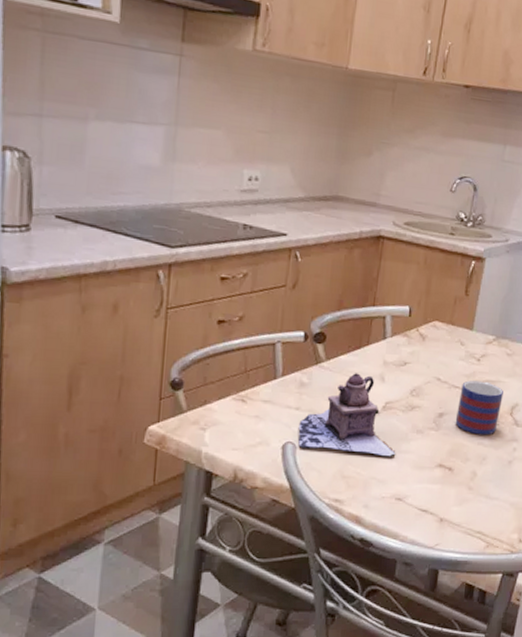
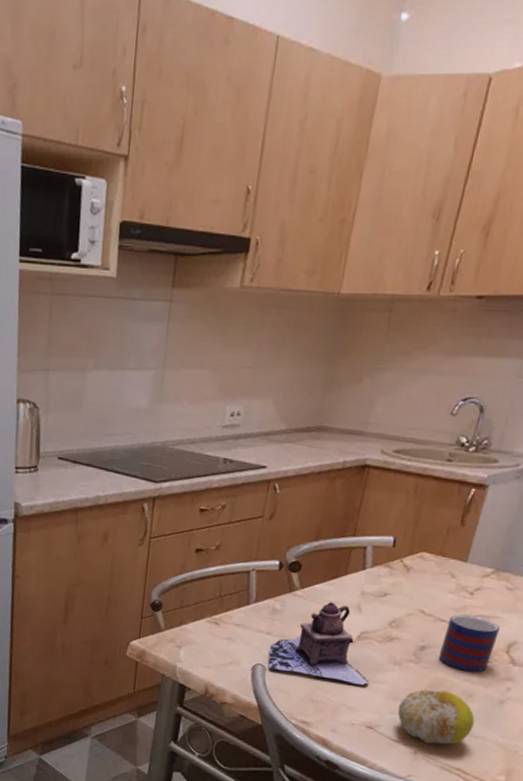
fruit: none [423,454,489,510] -> present [397,689,475,745]

